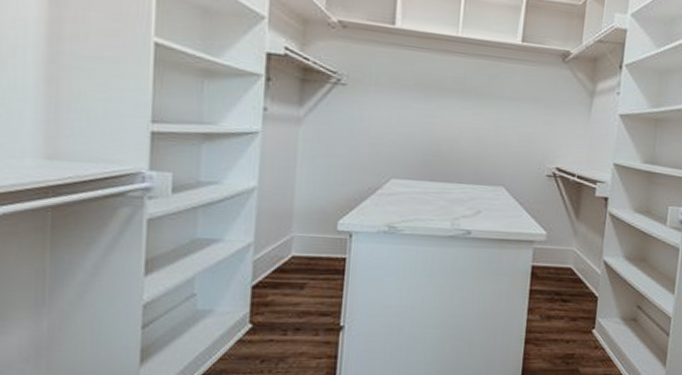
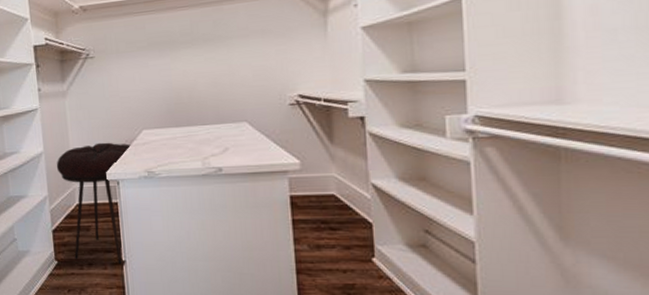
stool: none [272,185,374,330] -> present [56,142,131,264]

